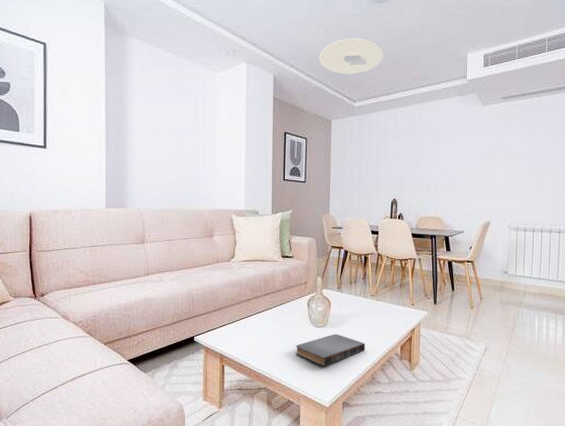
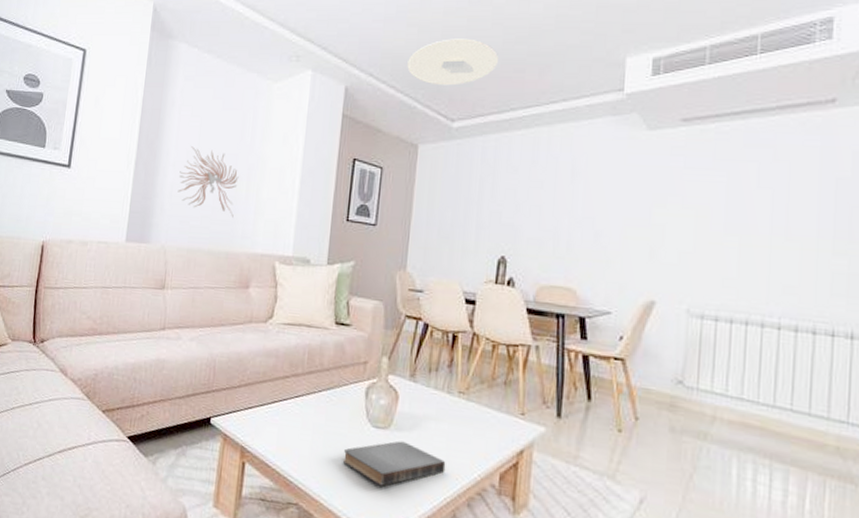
wall sculpture: none [146,127,196,183] -> present [177,146,239,218]

